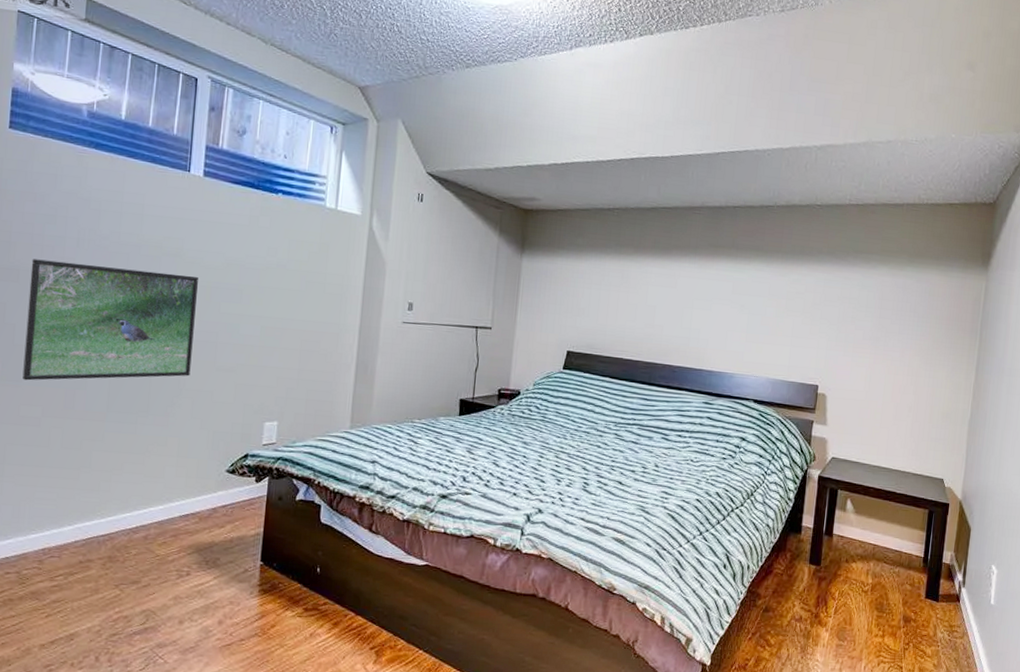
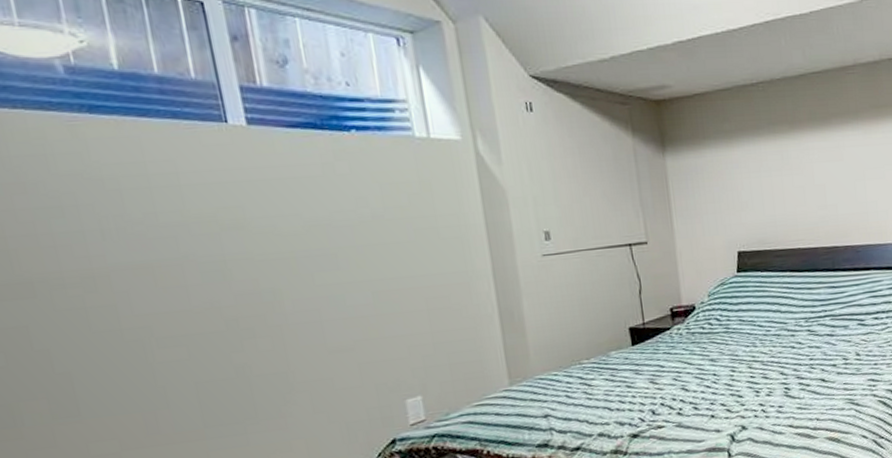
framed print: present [22,259,198,381] -> none [46,248,298,414]

